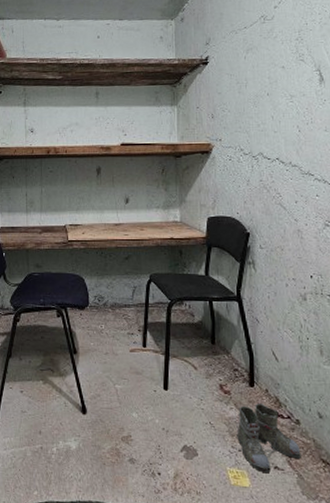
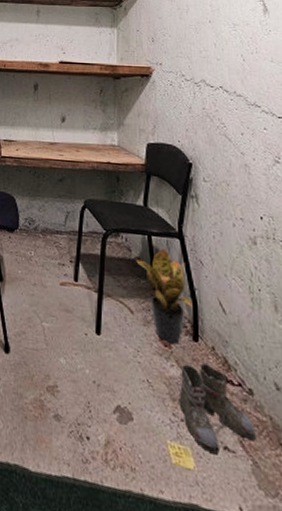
potted plant: none [199,312,249,391] -> present [136,249,193,344]

